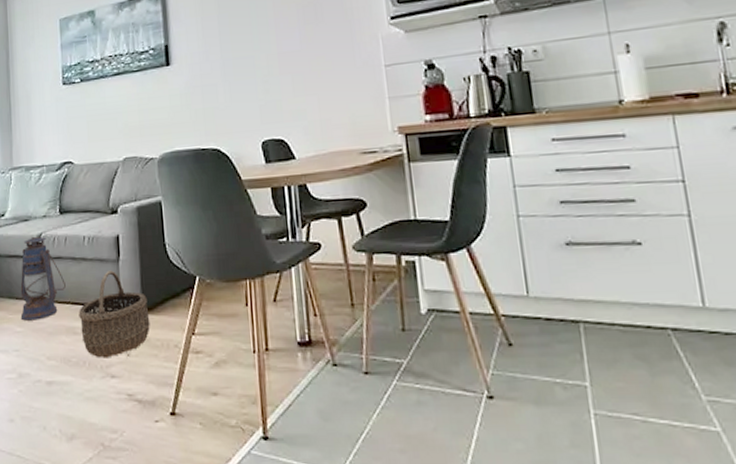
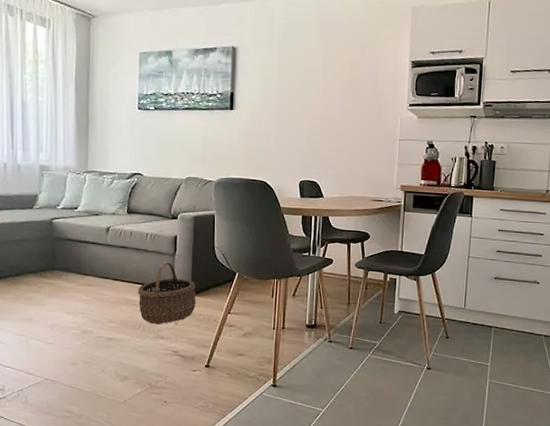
lantern: present [20,237,66,321] -> none [87,229,128,293]

